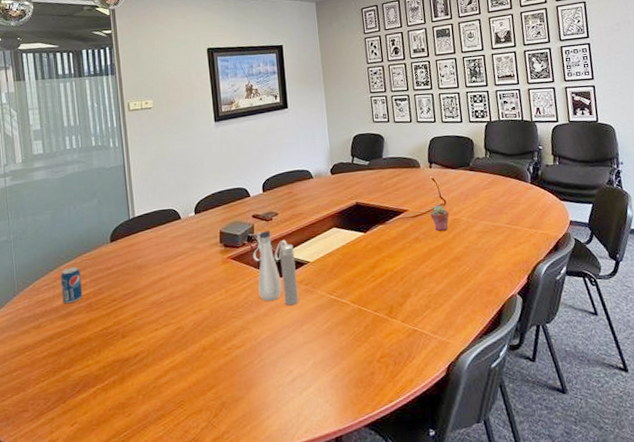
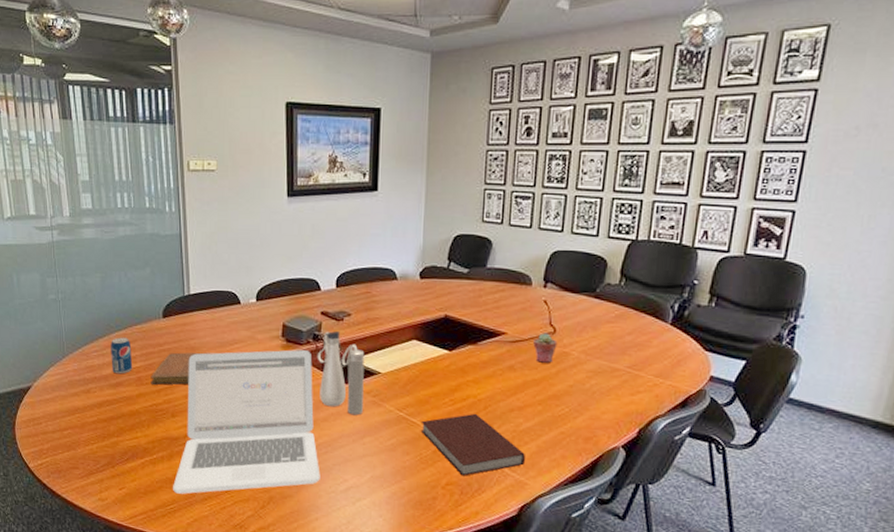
notebook: none [100,268,156,308] -> present [150,352,210,385]
laptop: none [126,252,267,418] -> present [173,349,320,494]
notebook: none [350,285,444,347] -> present [420,413,526,476]

